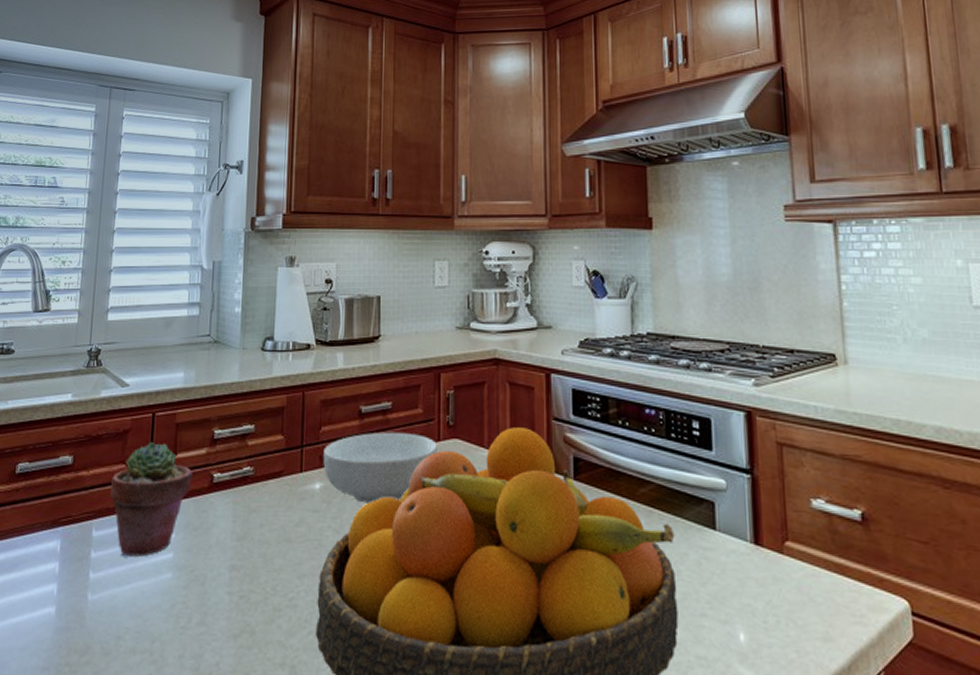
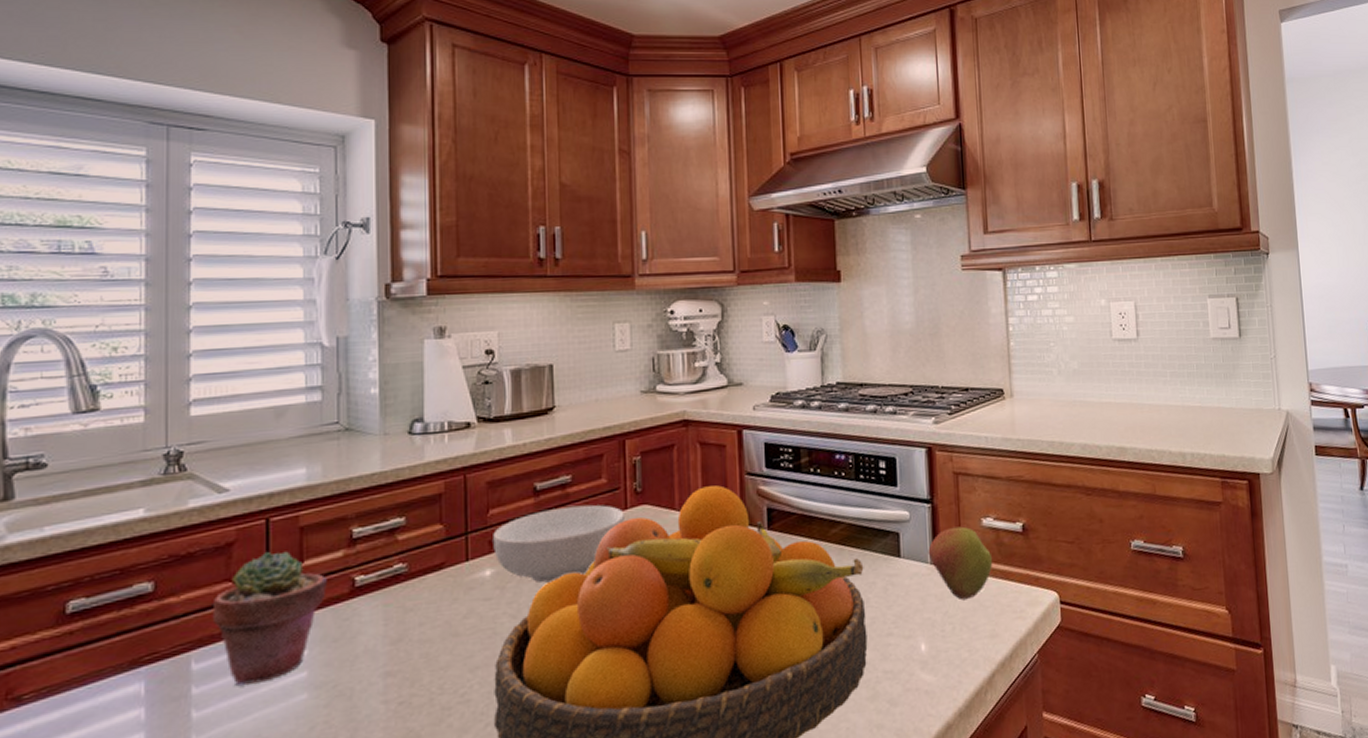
apple: none [747,504,826,591] -> present [928,526,993,600]

